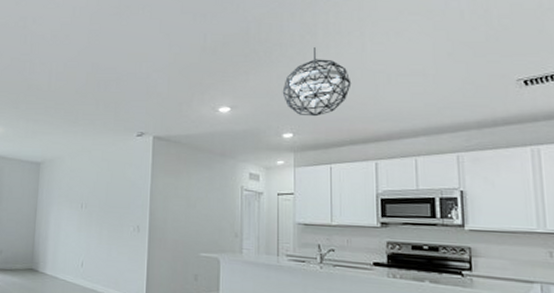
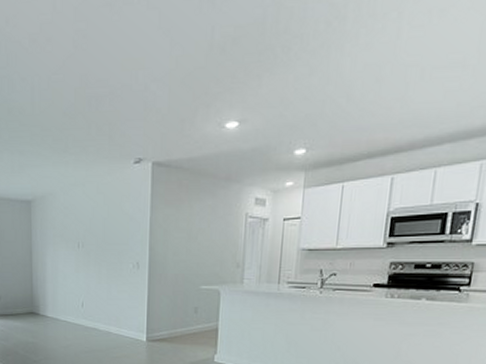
pendant light: present [282,47,352,117] -> none [298,37,379,127]

